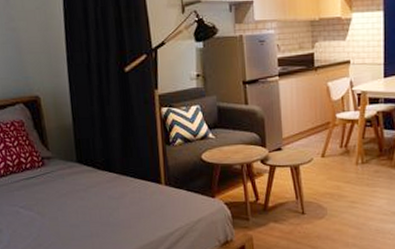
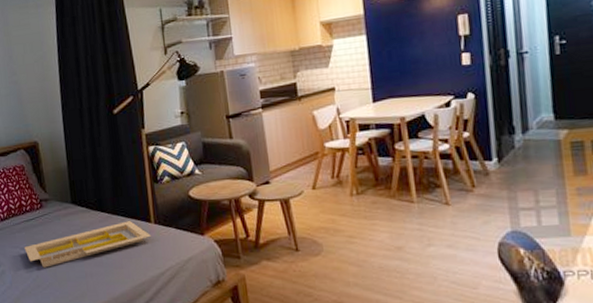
serving tray: none [24,182,161,227] -> present [24,221,151,268]

